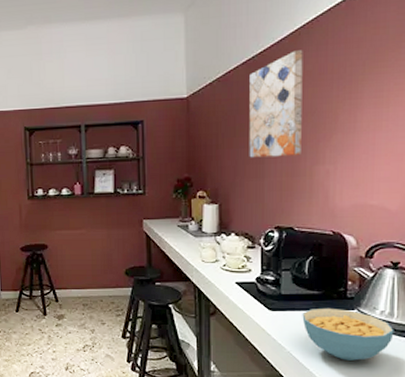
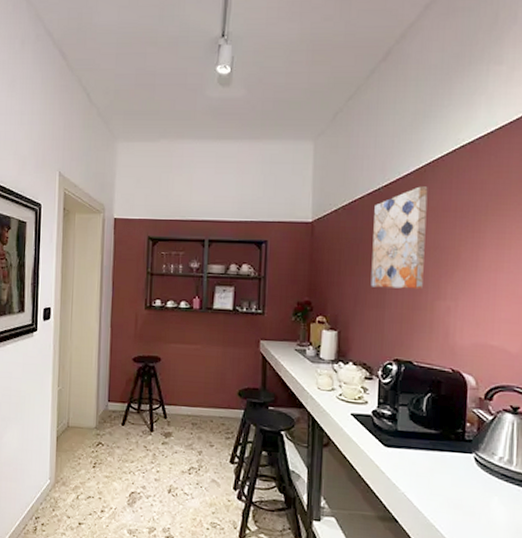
cereal bowl: present [302,308,394,361] -> none [418,448,513,509]

